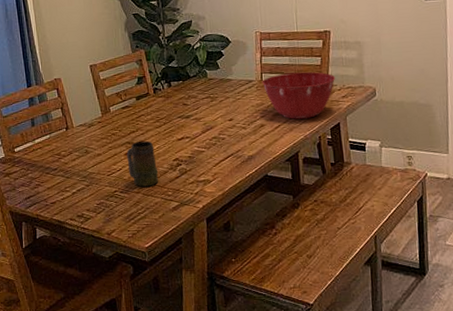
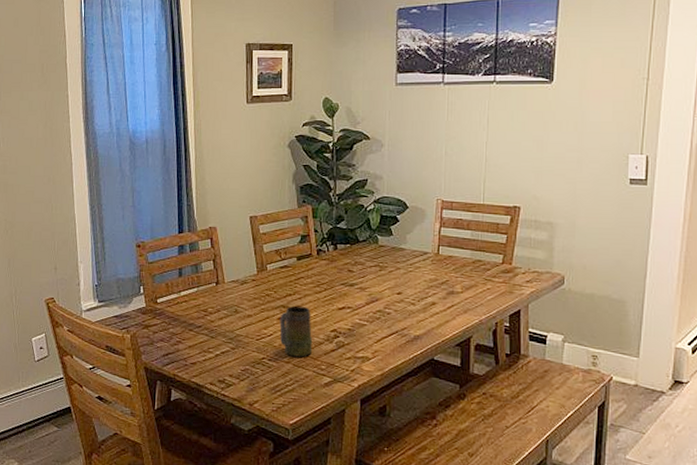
mixing bowl: present [262,71,336,119] -> none [438,248,521,301]

